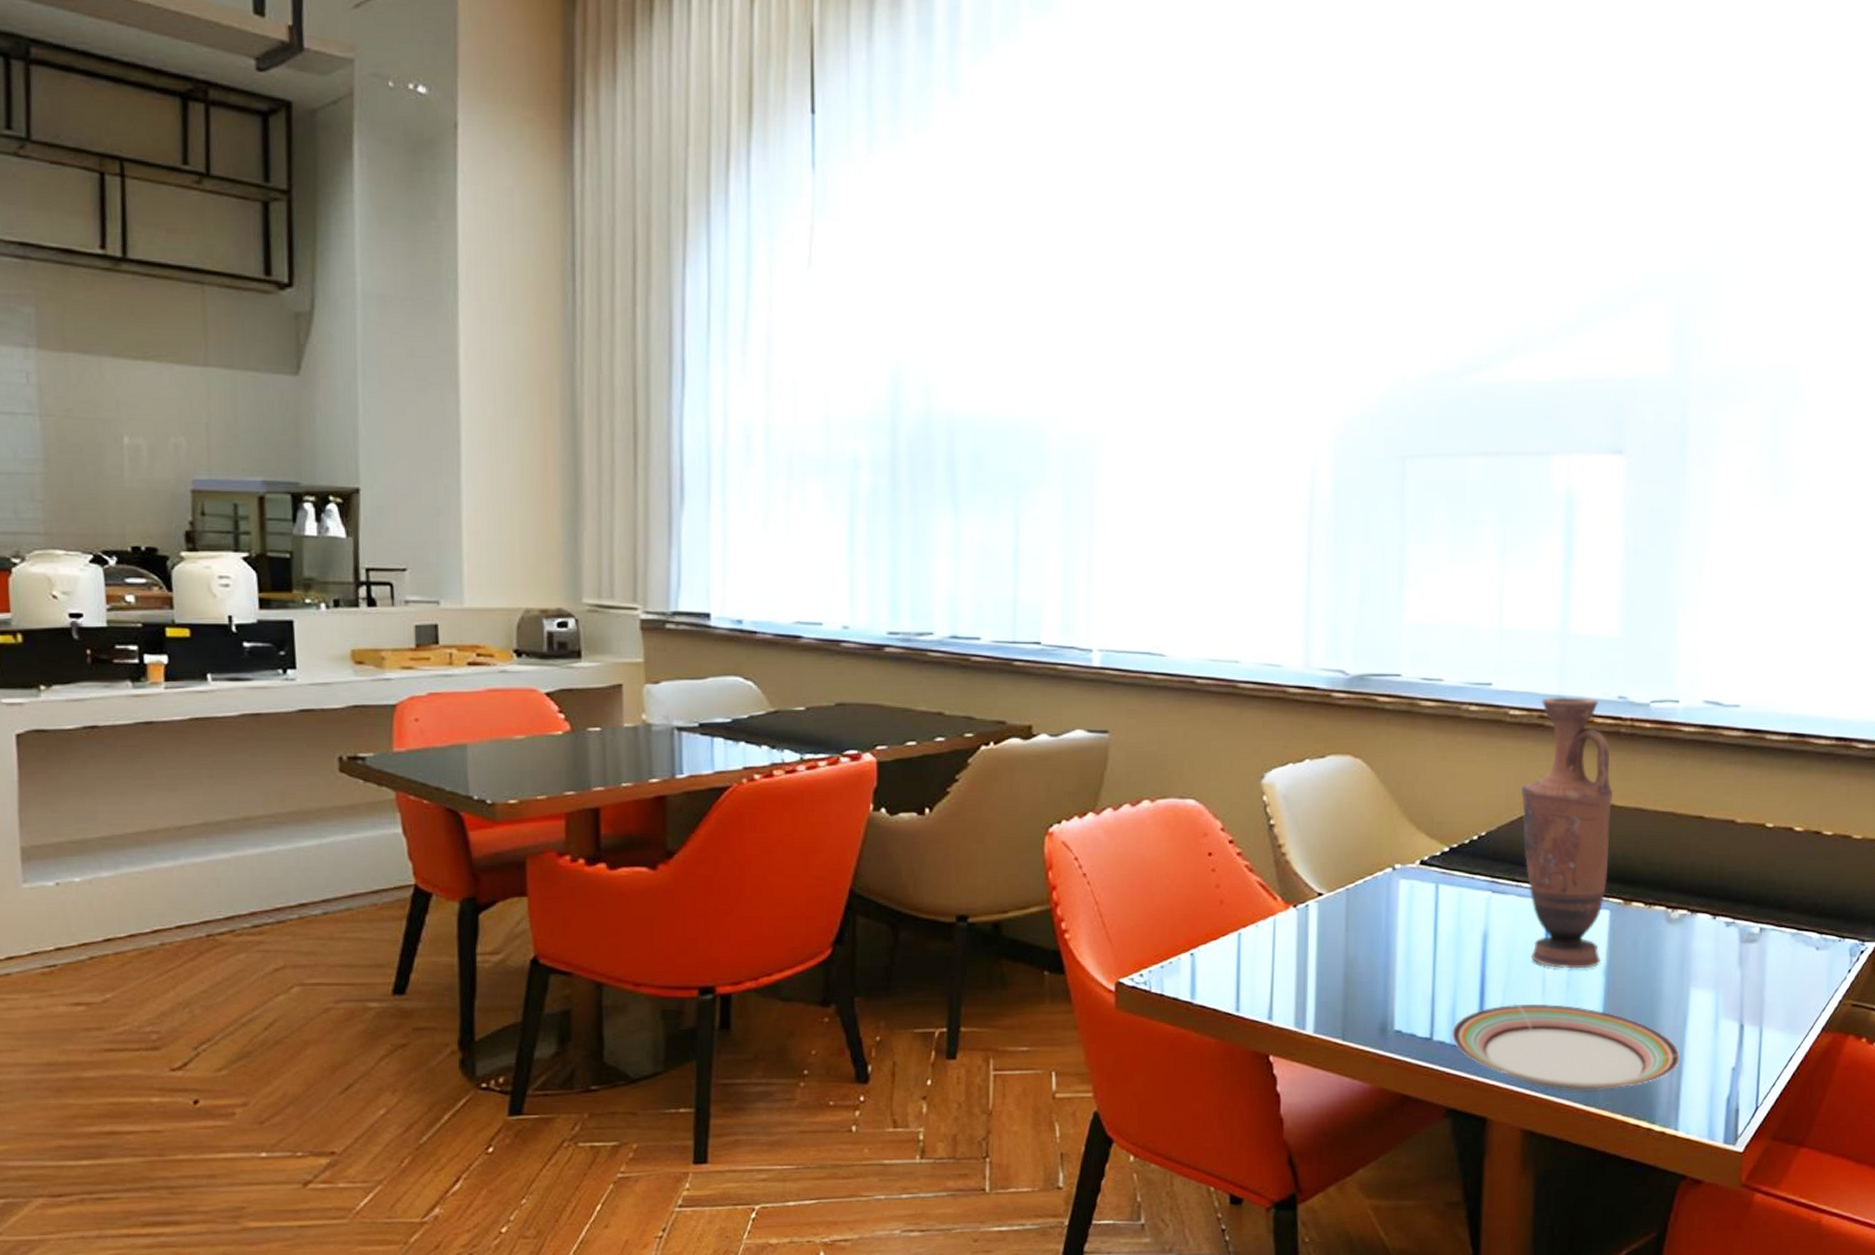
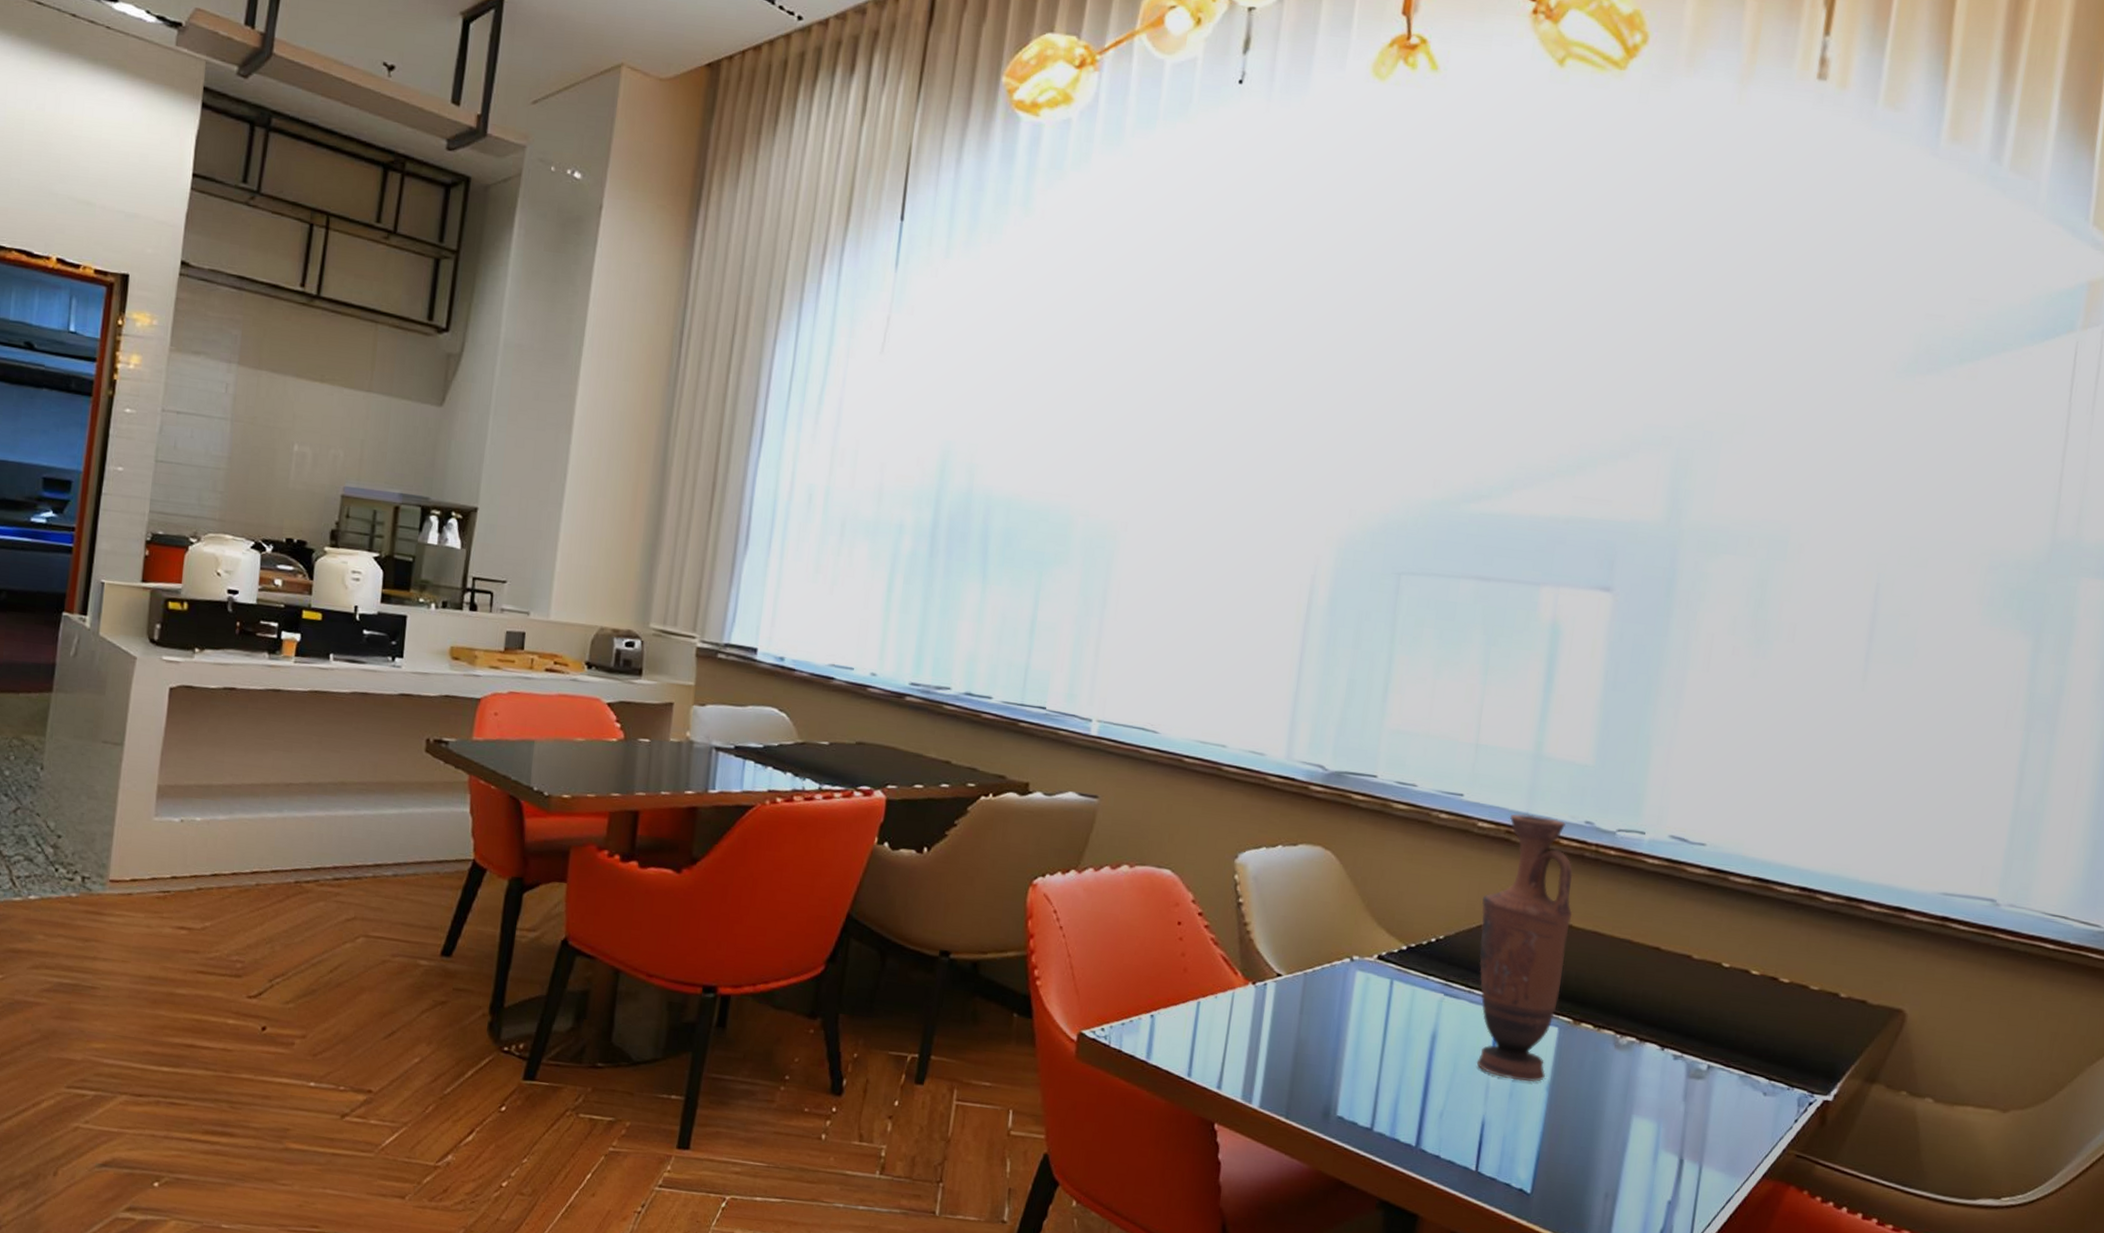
plate: present [1451,1003,1680,1092] -> none [1391,1106,1616,1206]

